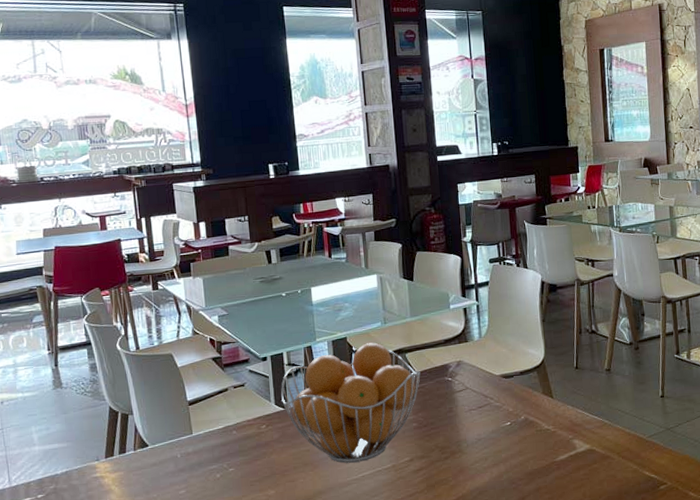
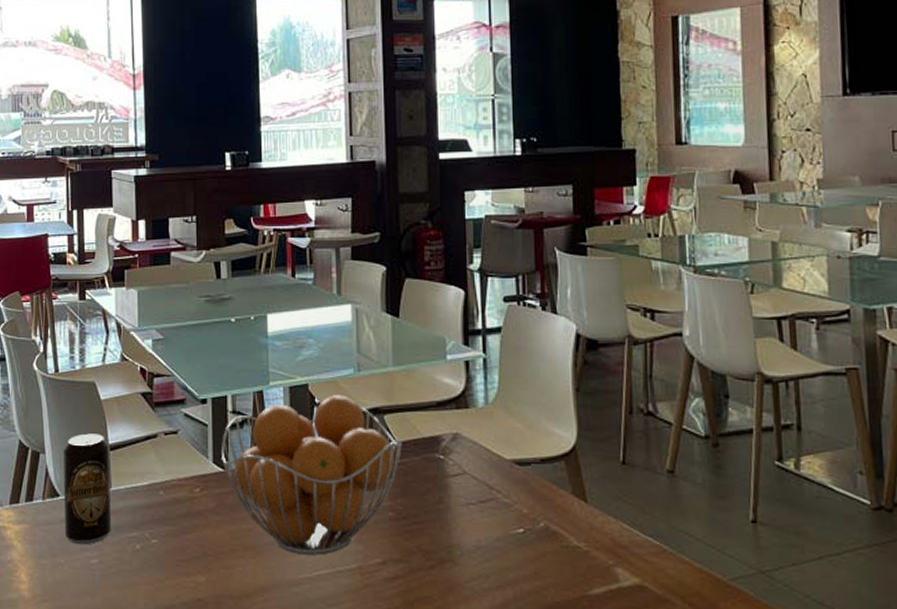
beverage can: none [148,394,195,482] -> present [62,433,112,545]

